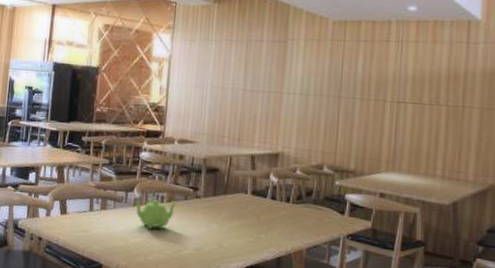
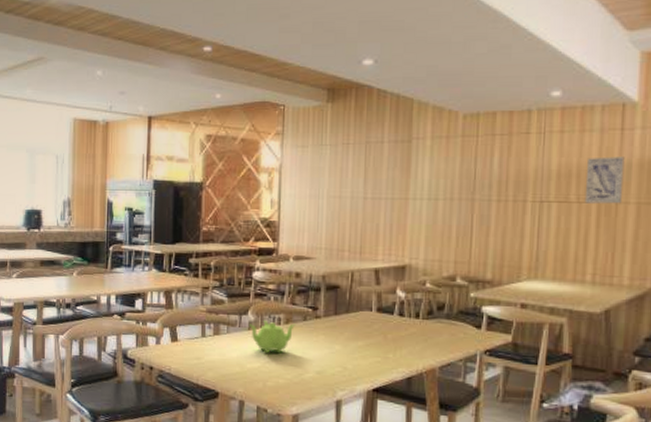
wall art: none [435,66,470,108] -> present [584,156,625,204]

